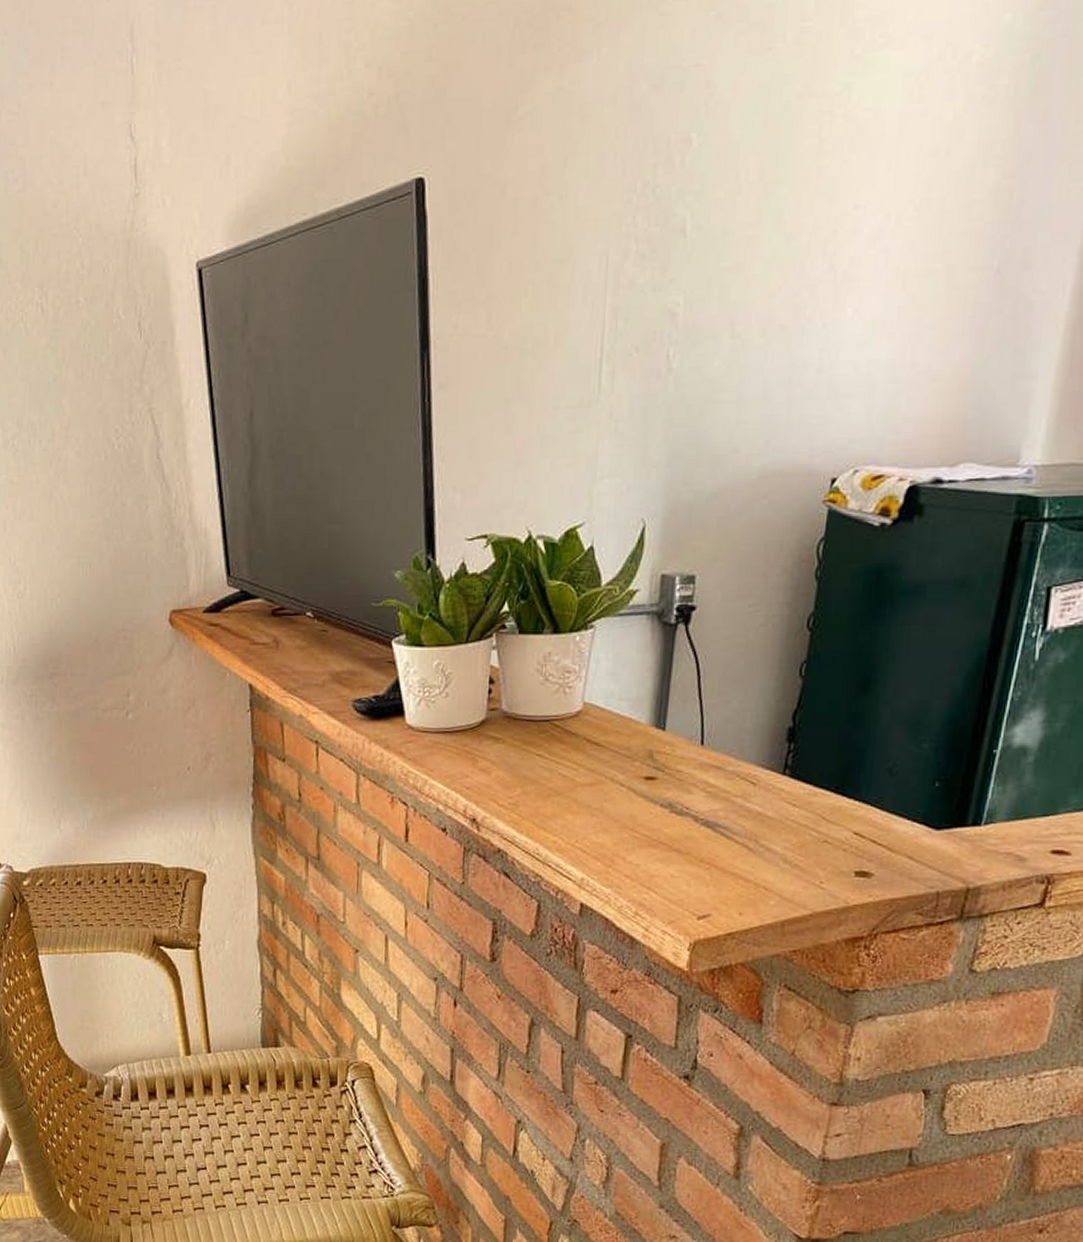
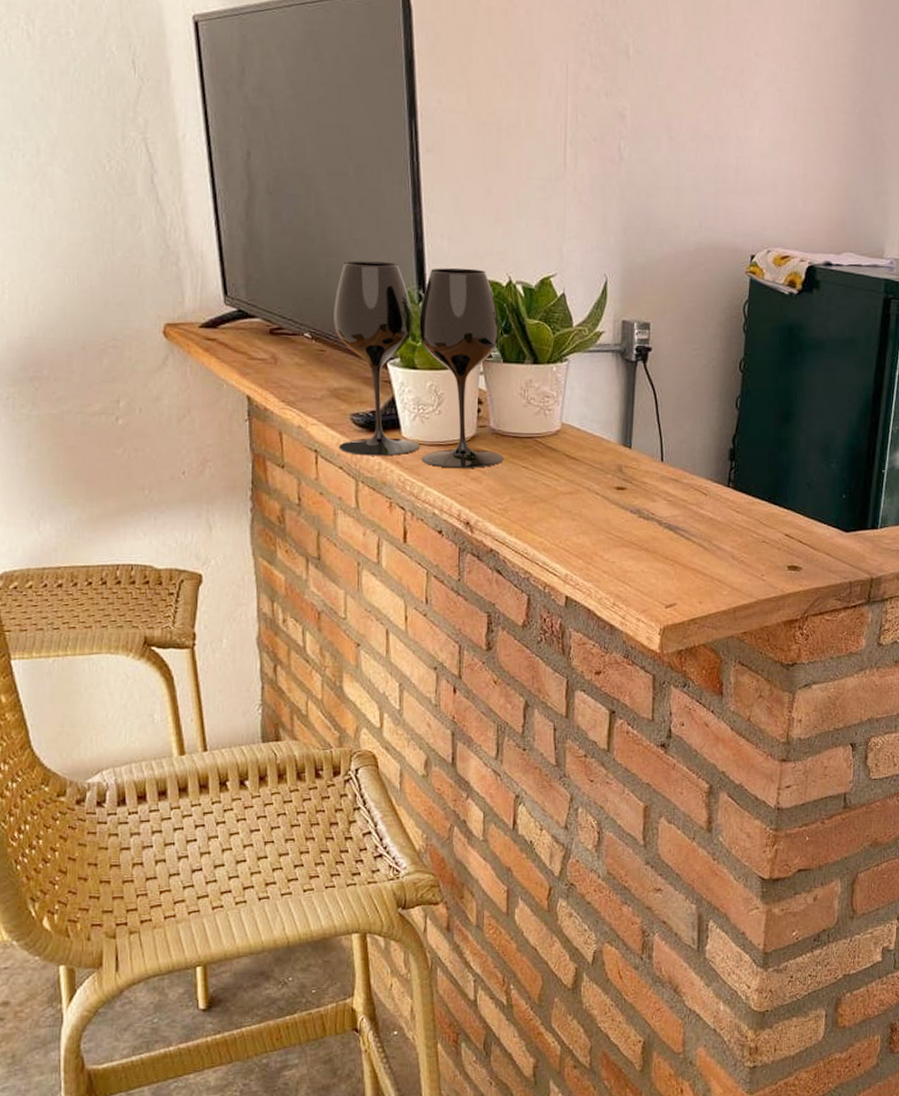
wine glass: none [336,524,516,759] -> present [334,260,504,469]

